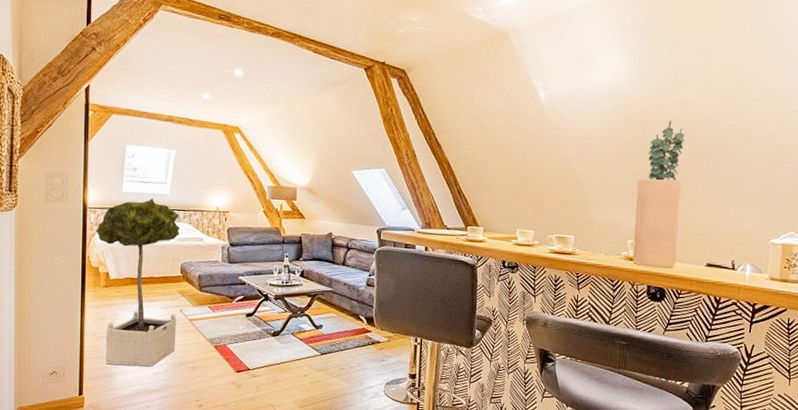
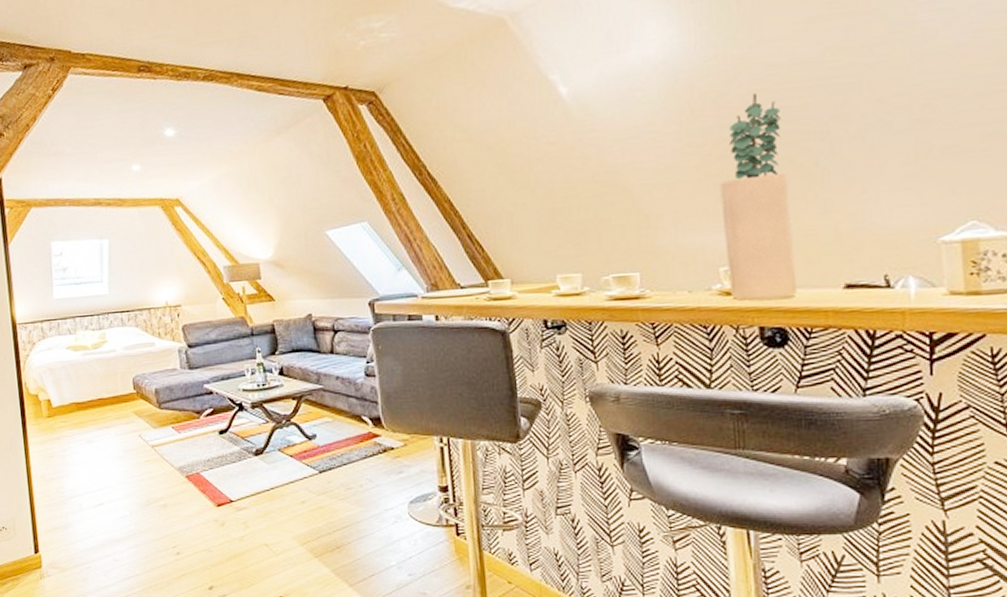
potted tree: present [96,198,180,367] -> none [29,302,139,512]

